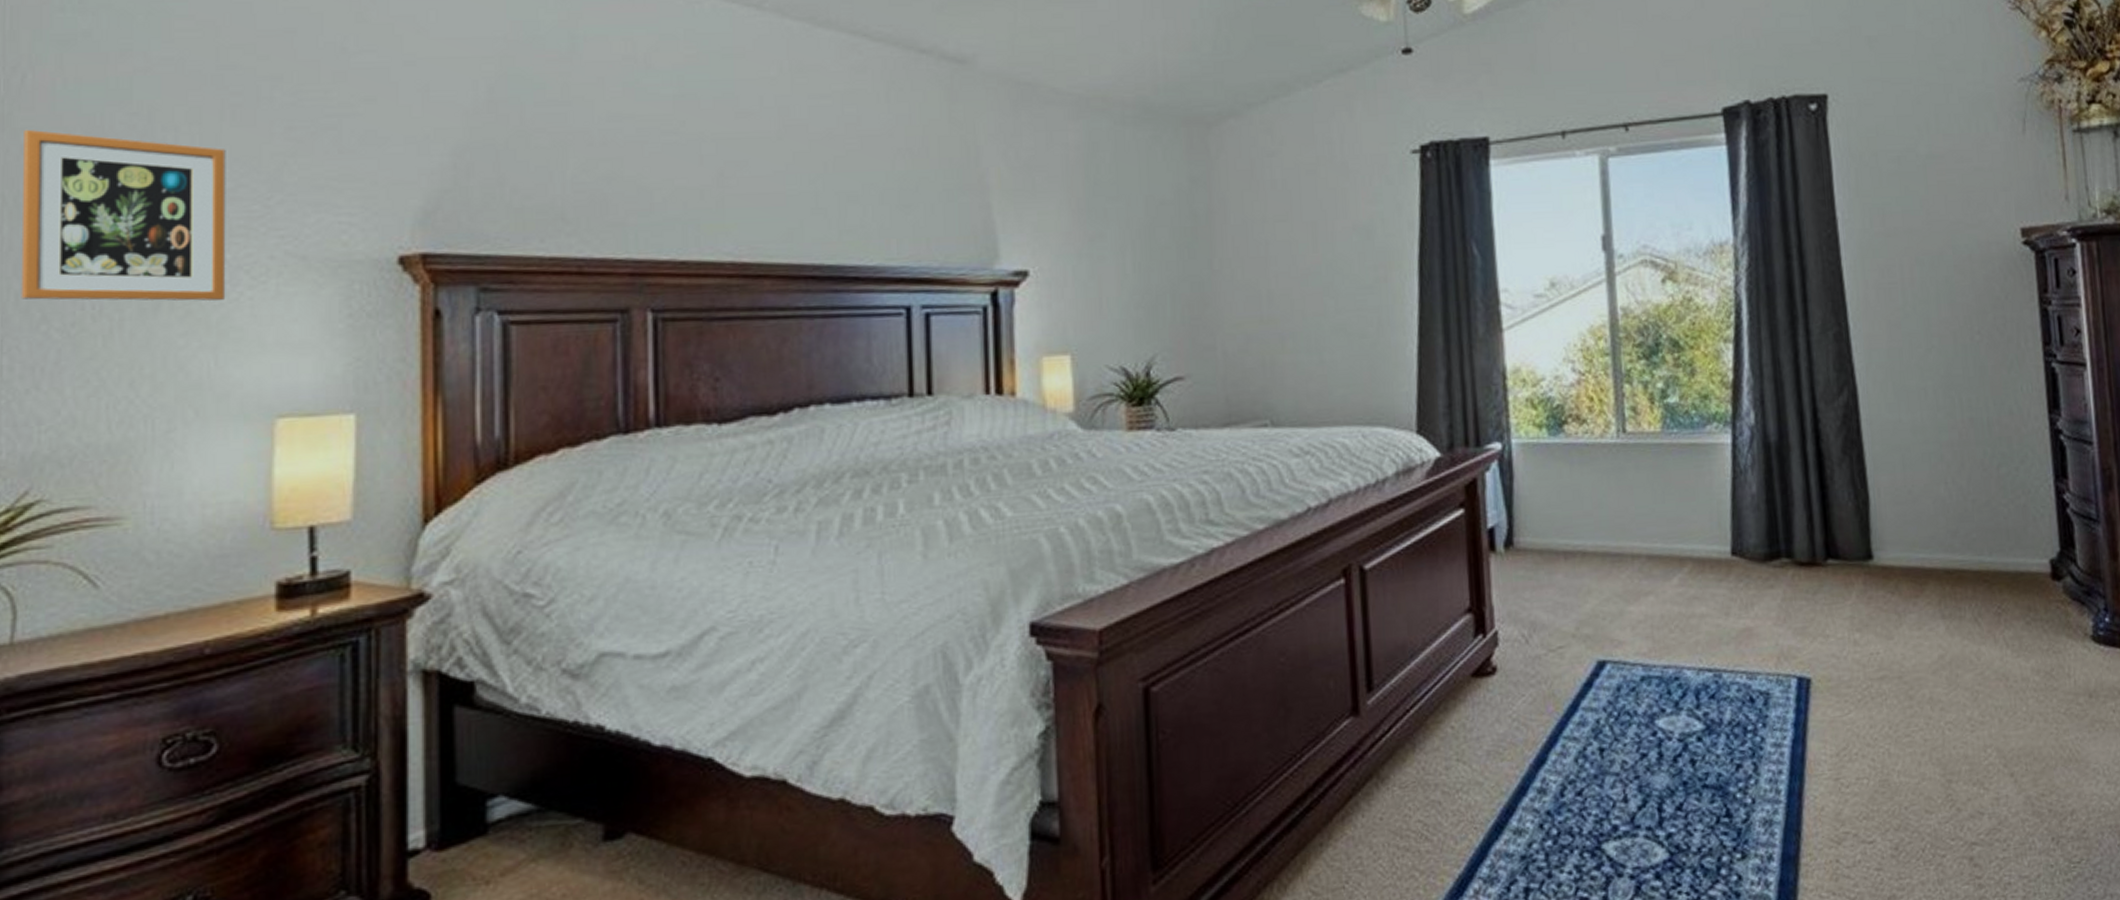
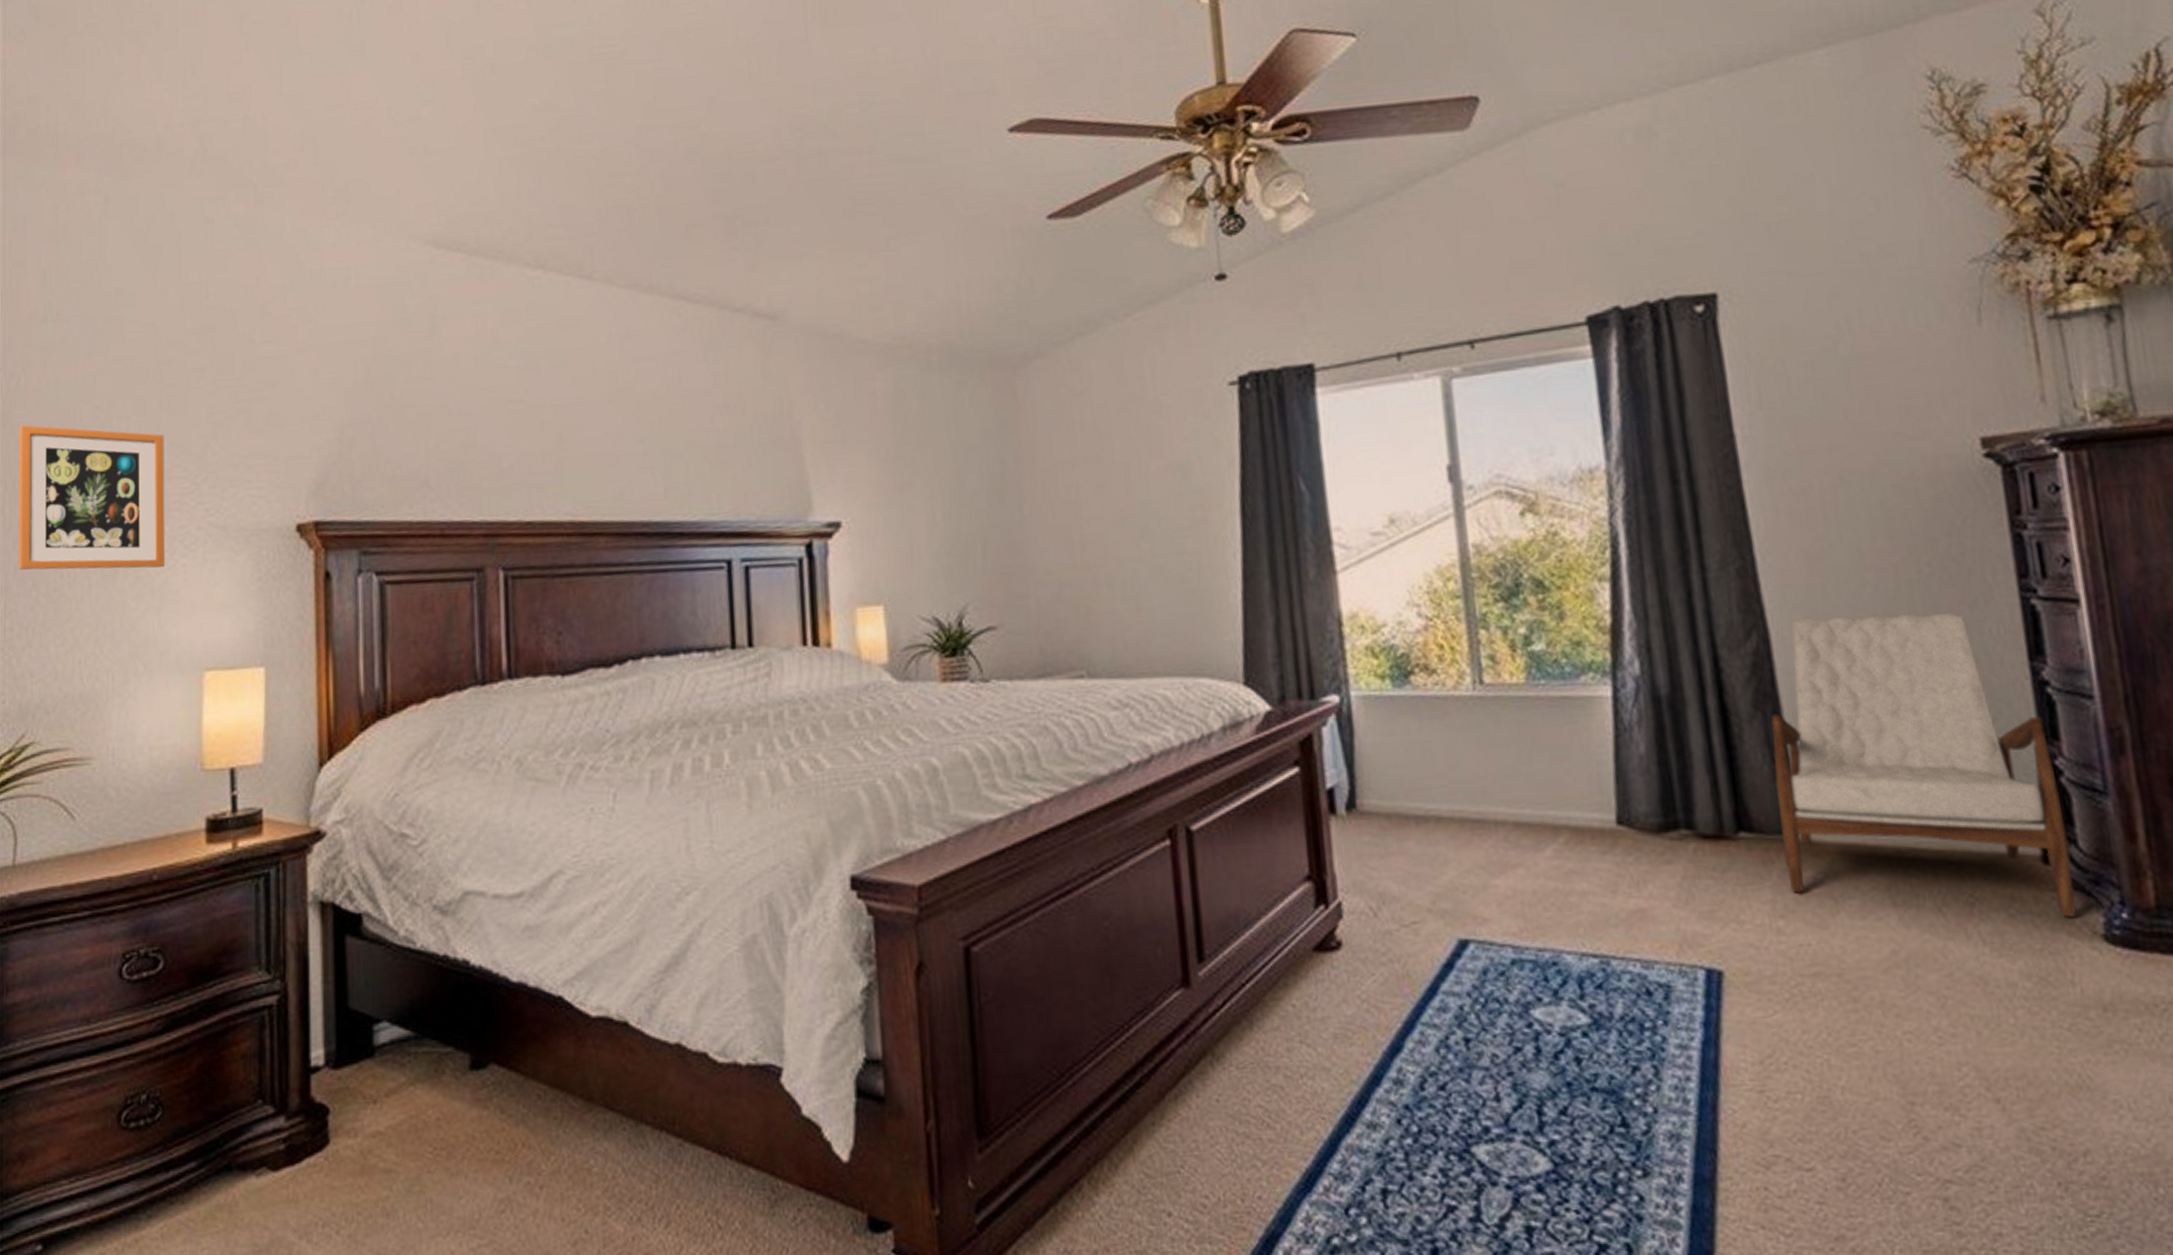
armchair: none [1856,373,2074,622] -> present [1771,612,2077,917]

